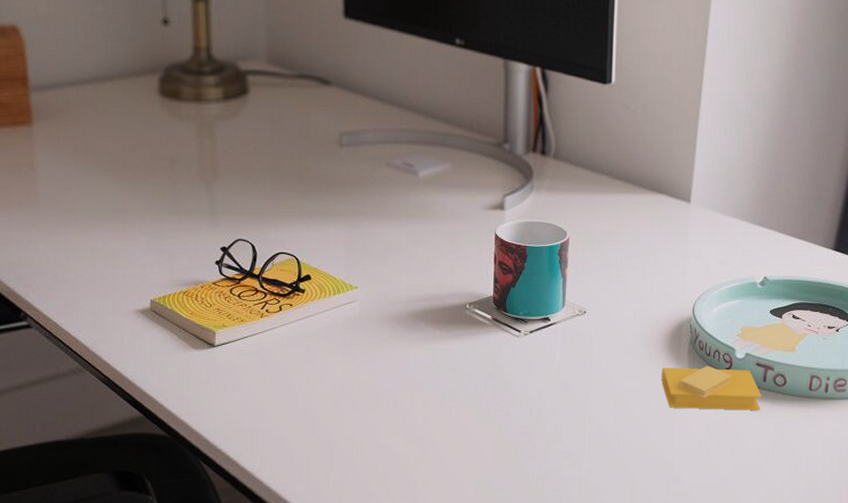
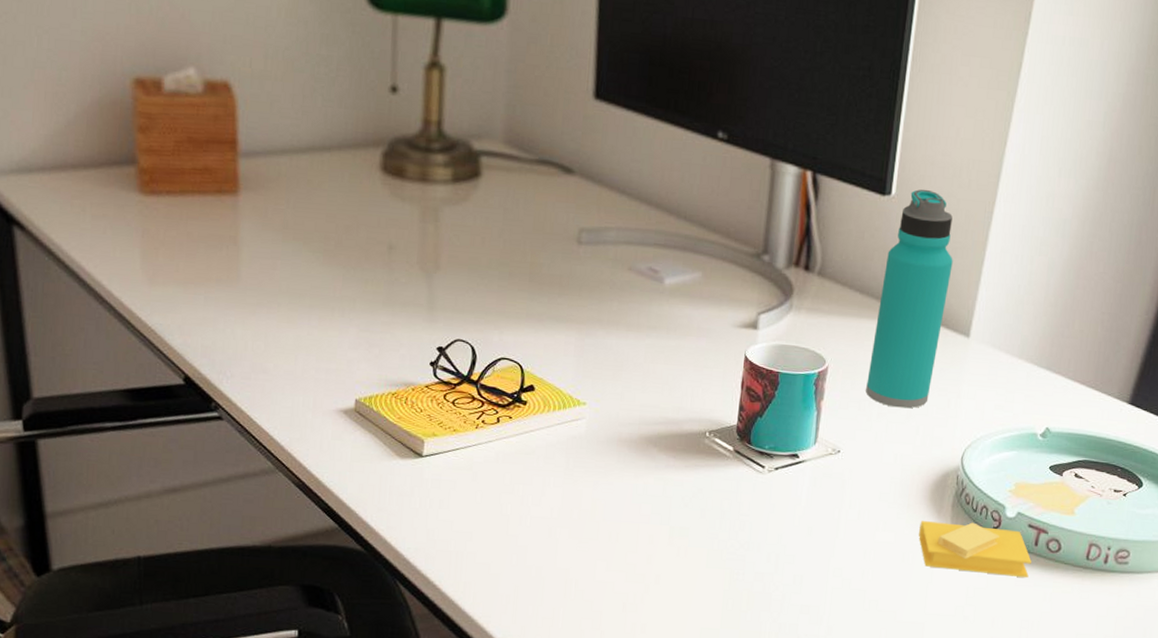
water bottle: none [604,76,670,269] -> present [866,189,953,409]

